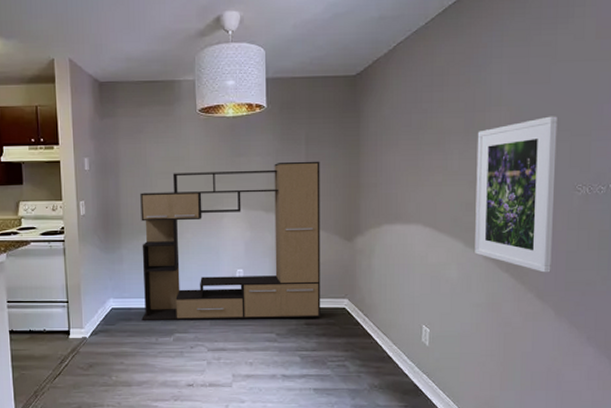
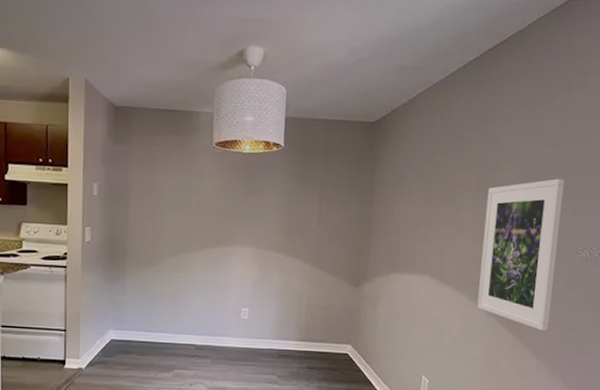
media console: present [140,161,321,320] -> none [141,203,333,362]

